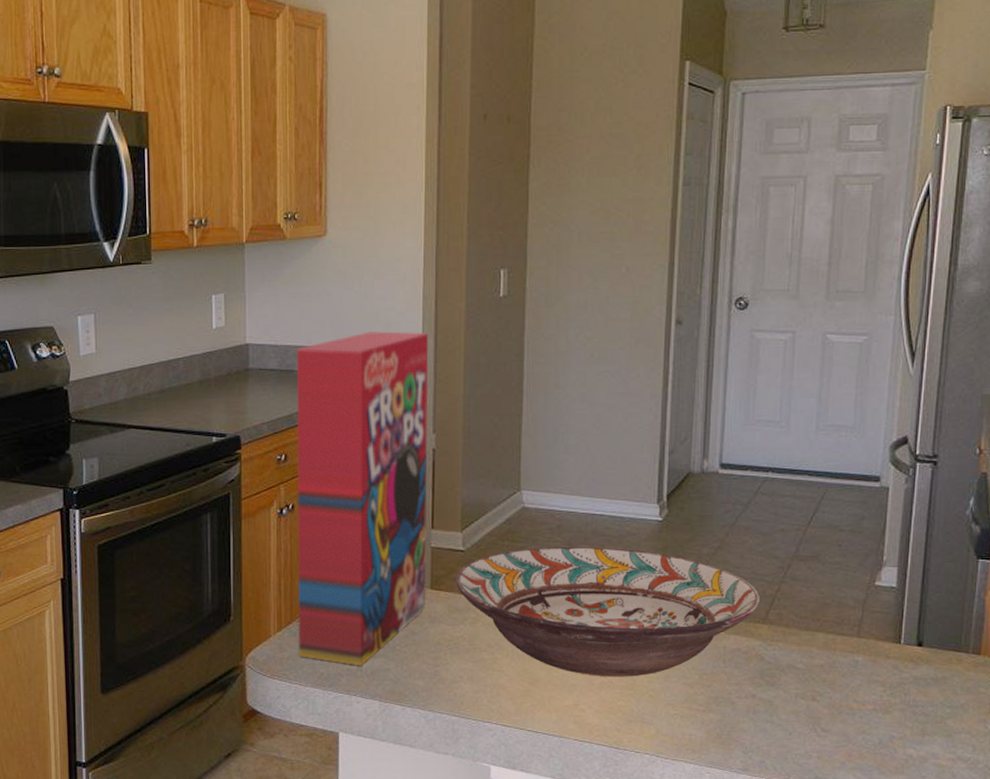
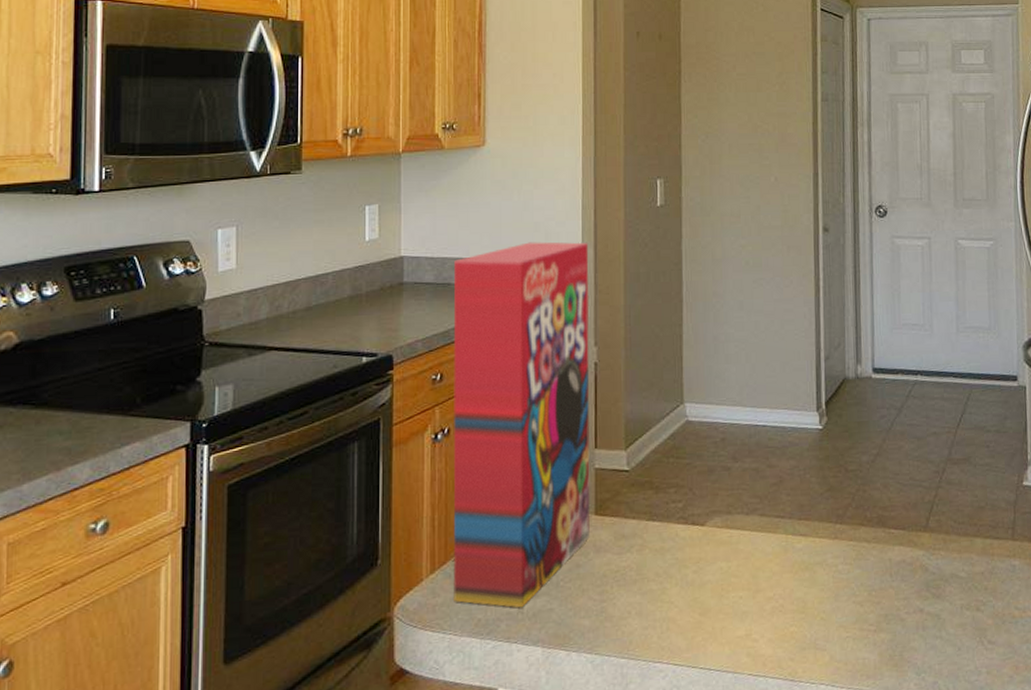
decorative bowl: present [455,546,759,677] -> none [620,459,919,601]

